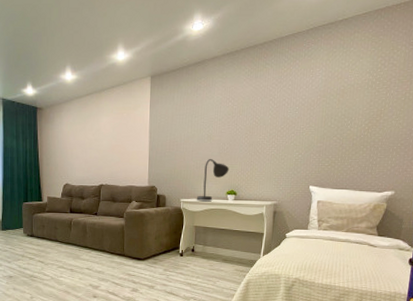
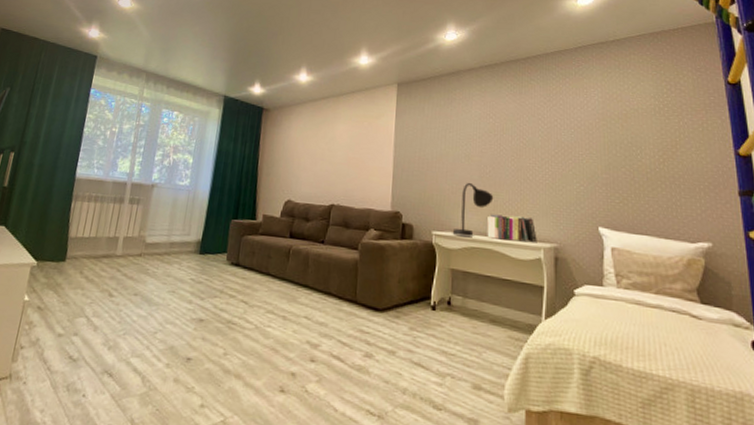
books: none [223,182,262,202] -> present [487,214,537,243]

